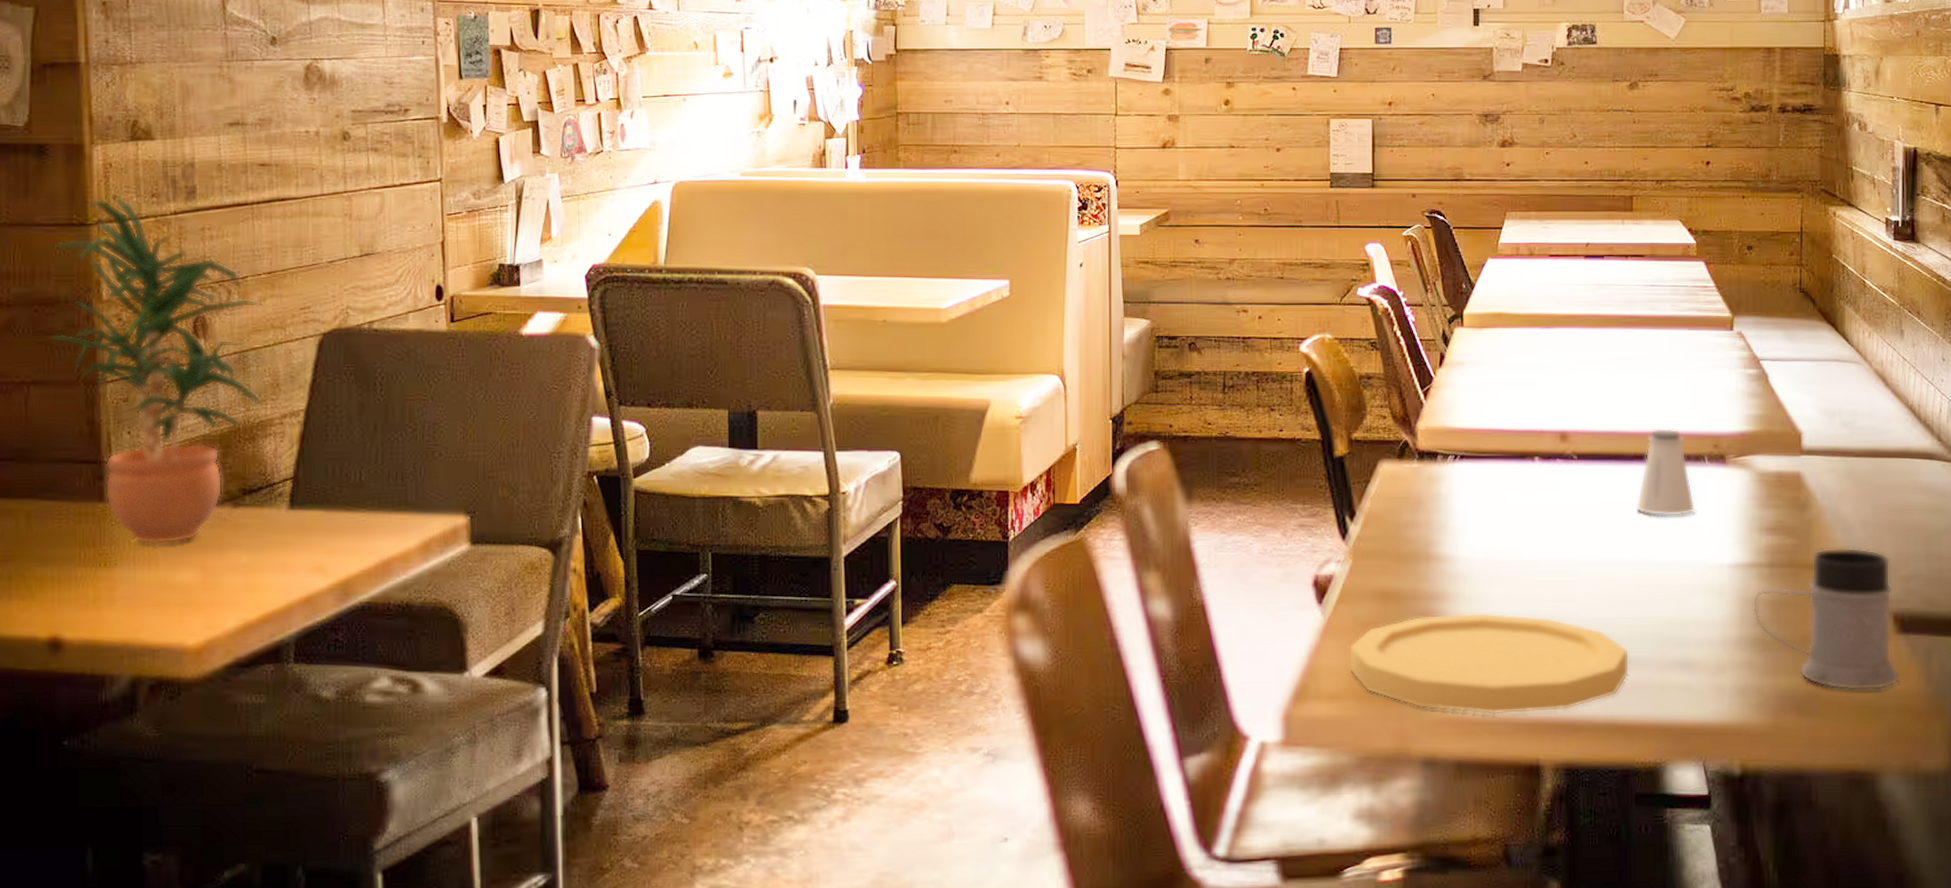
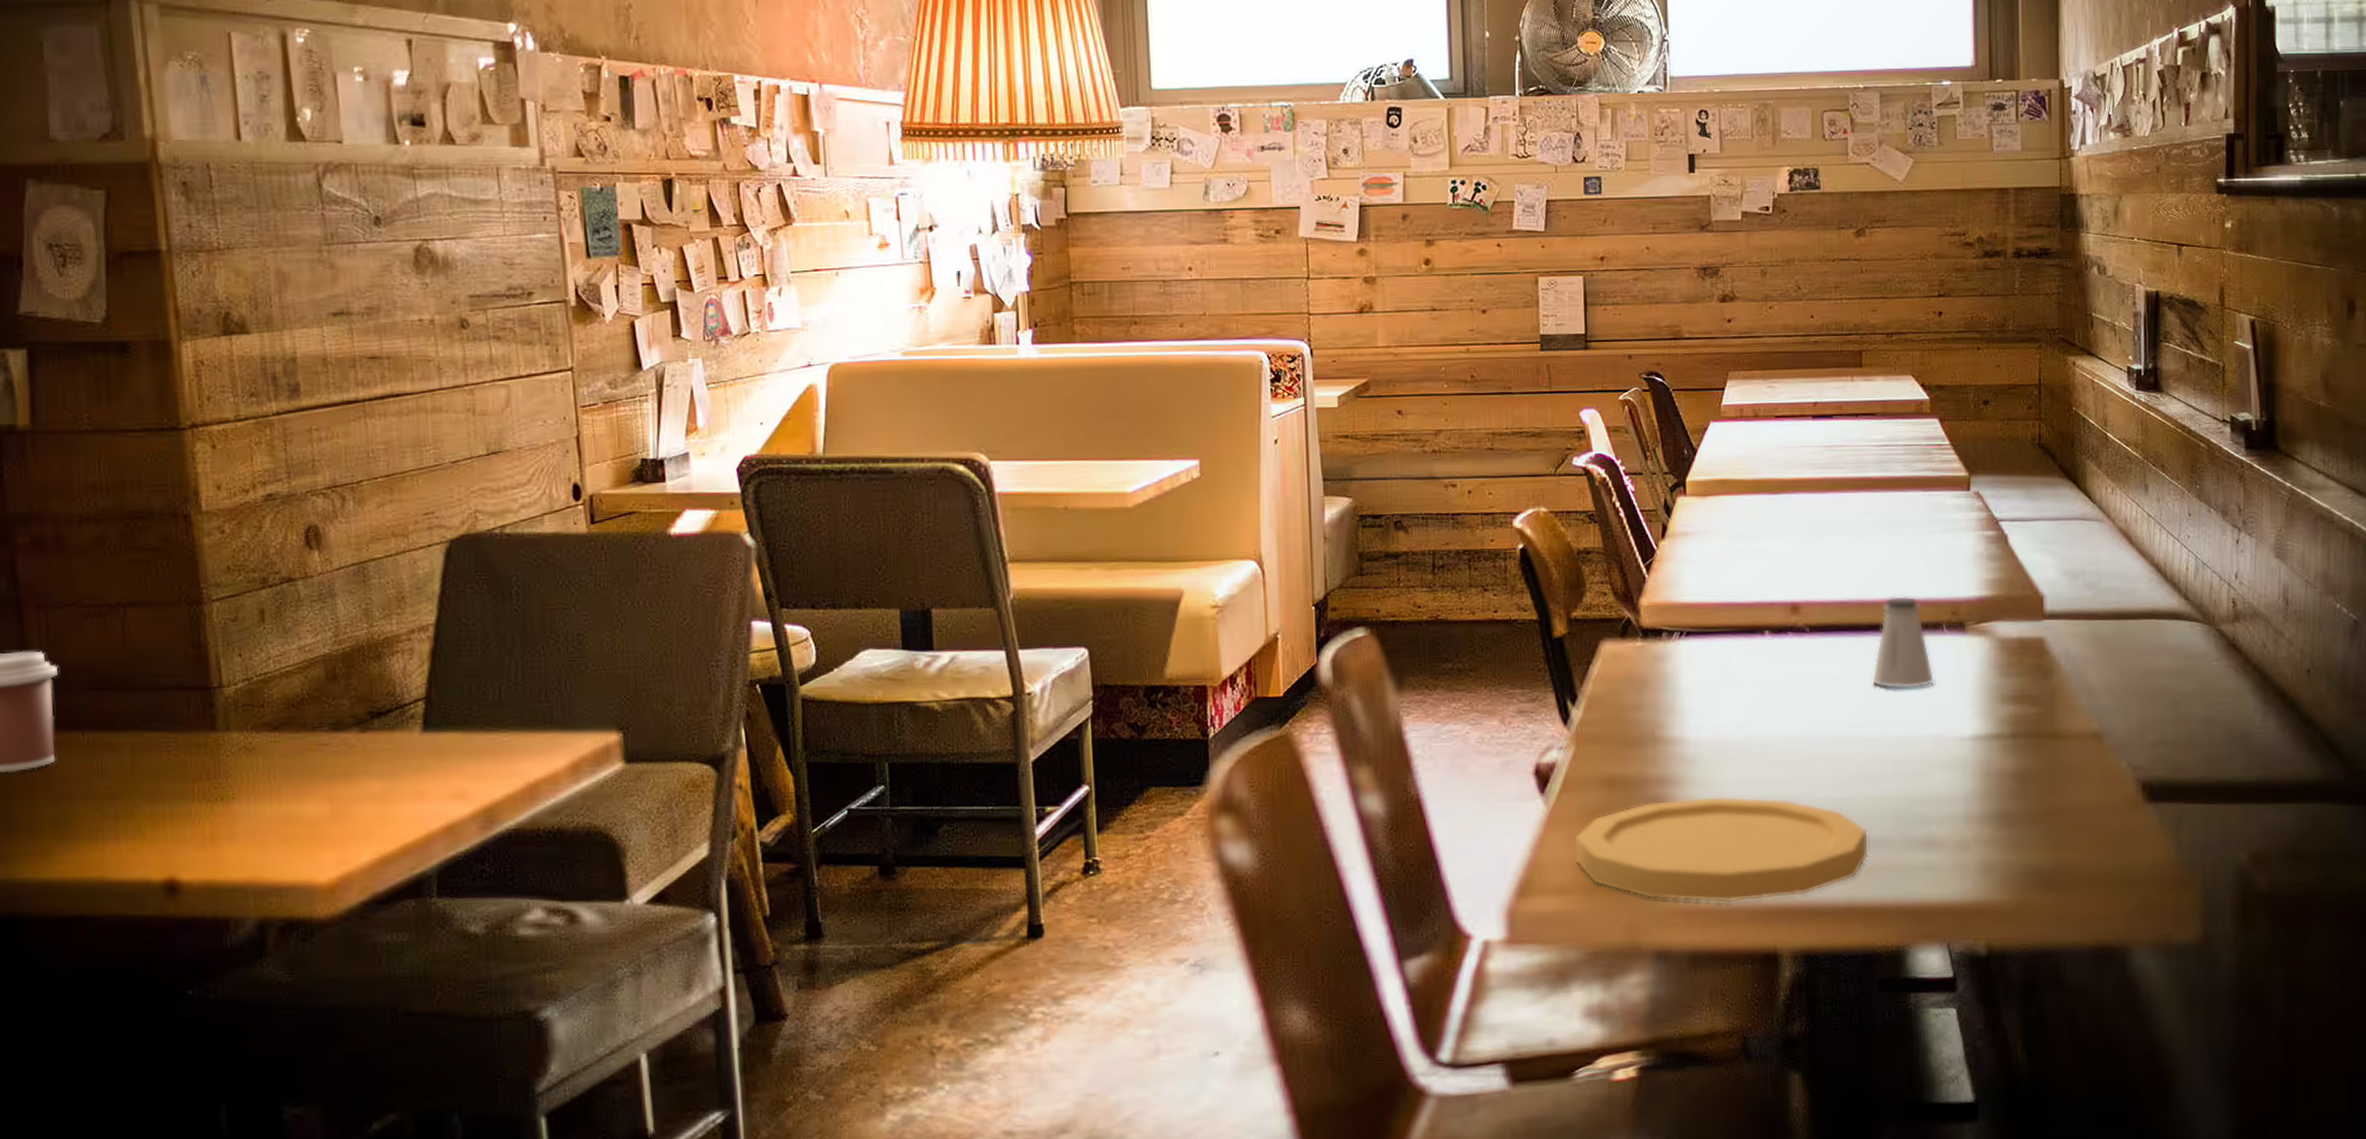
potted plant: present [51,196,263,545] -> none [143,396,387,776]
mug: present [1752,547,1900,691] -> none [1995,714,2150,864]

